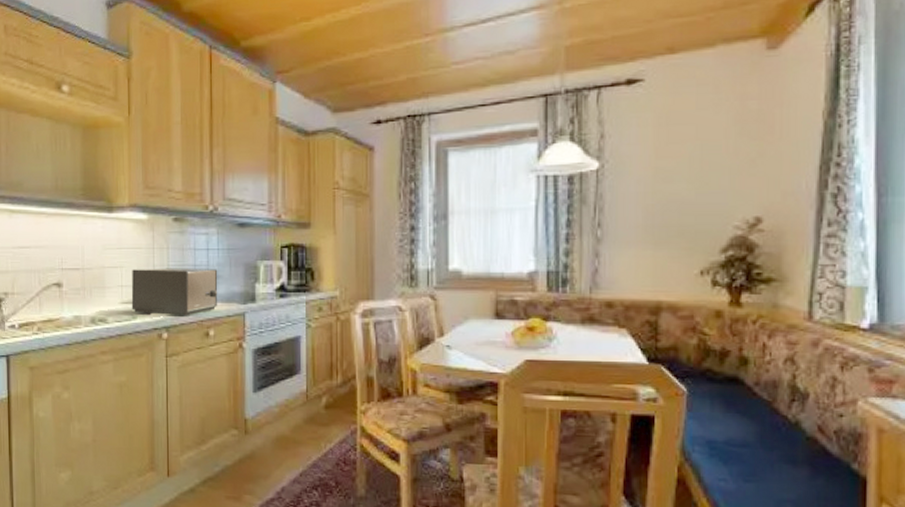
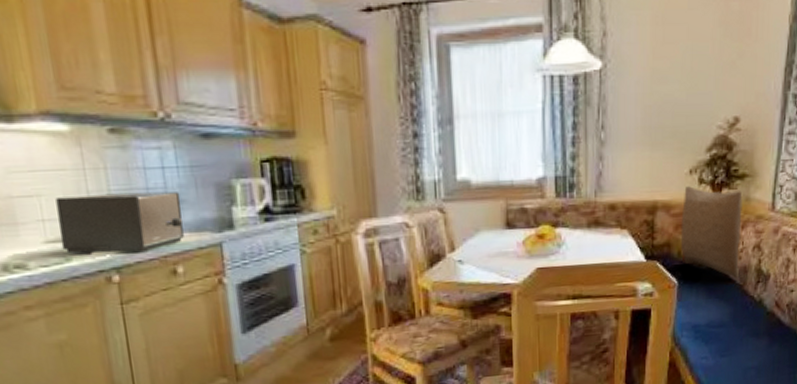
pillow: none [690,288,769,396] -> present [680,186,743,281]

